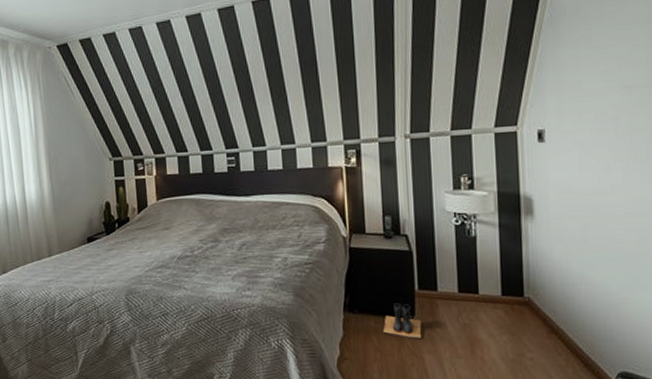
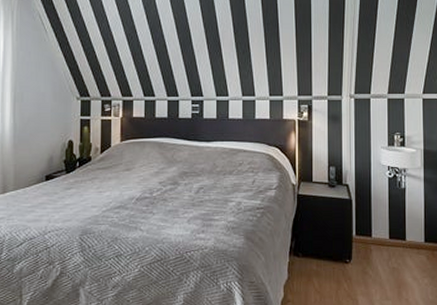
boots: present [383,303,422,340] -> none [323,248,357,282]

